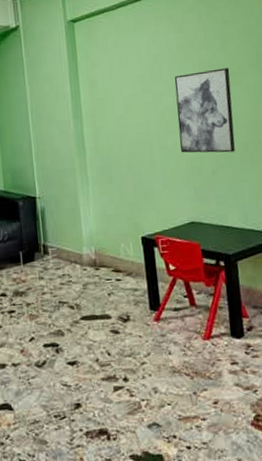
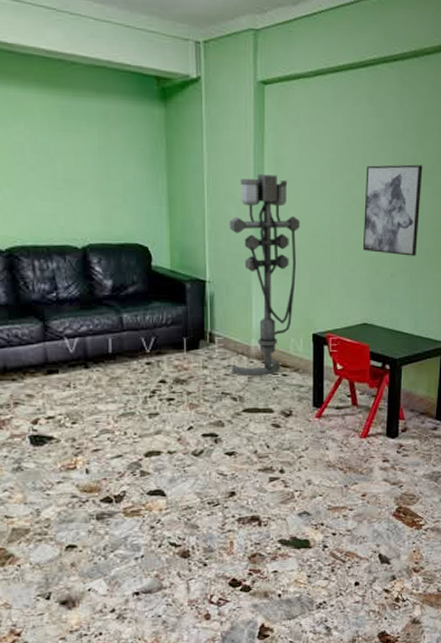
floor lamp: none [53,96,120,284] -> present [229,174,300,375]

